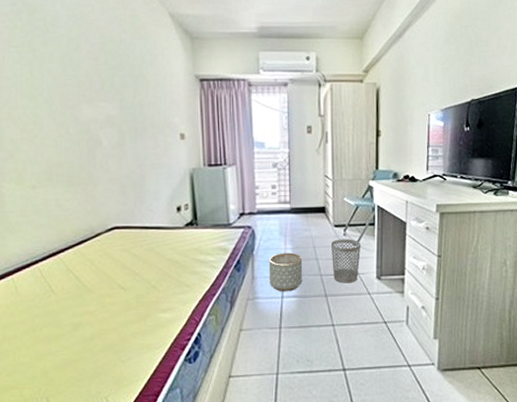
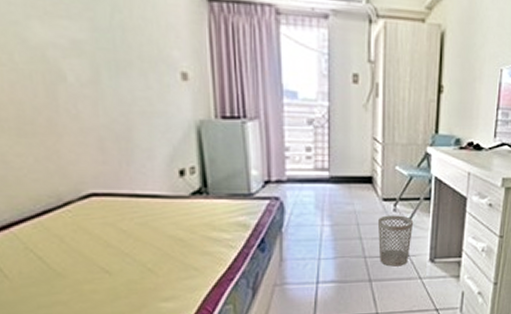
planter: present [268,252,303,292] -> none [301,230,343,277]

